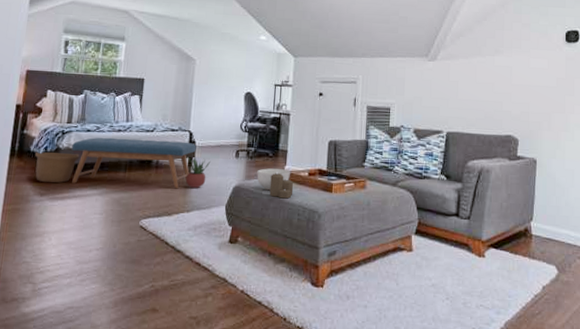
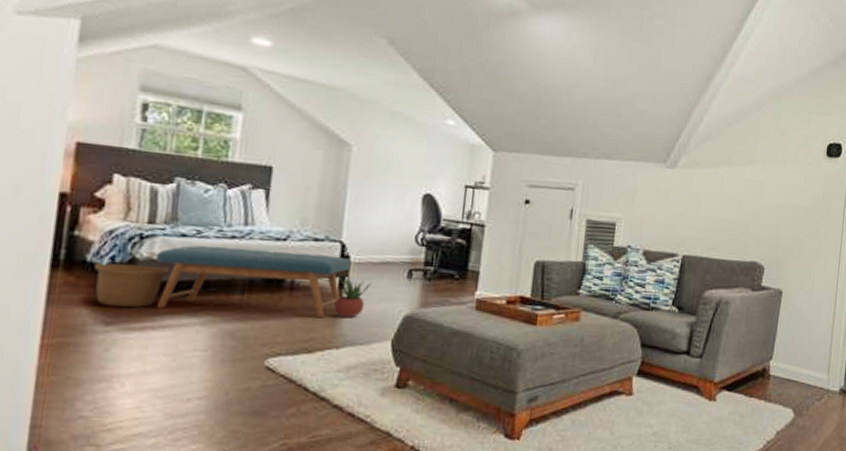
bowl: present [257,168,291,191] -> none [436,293,484,322]
candle: present [269,171,294,199] -> none [453,298,486,333]

